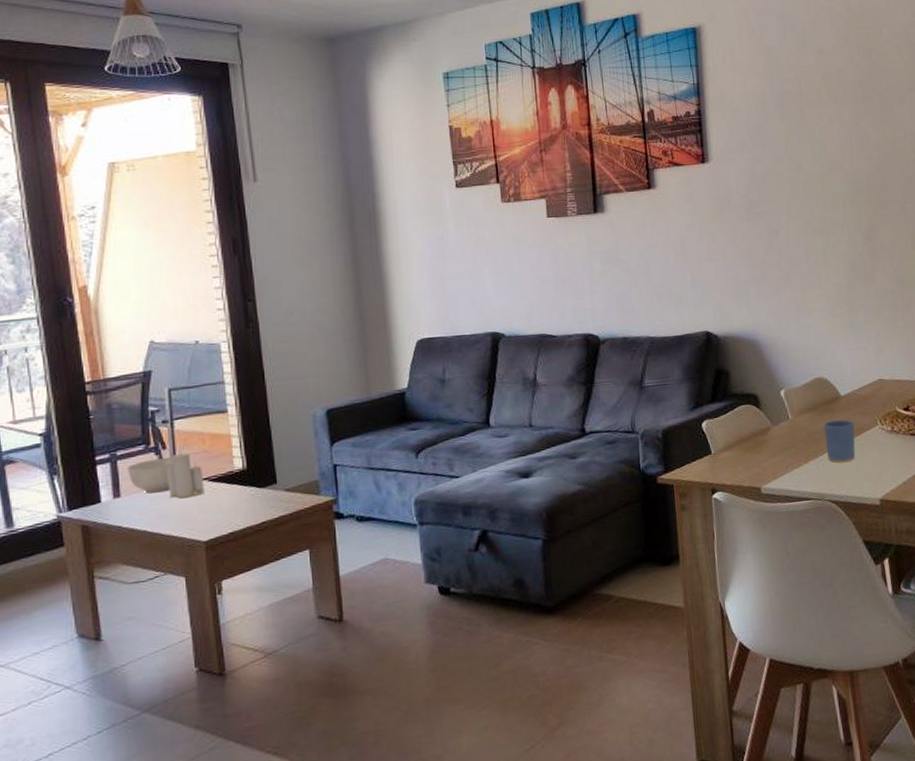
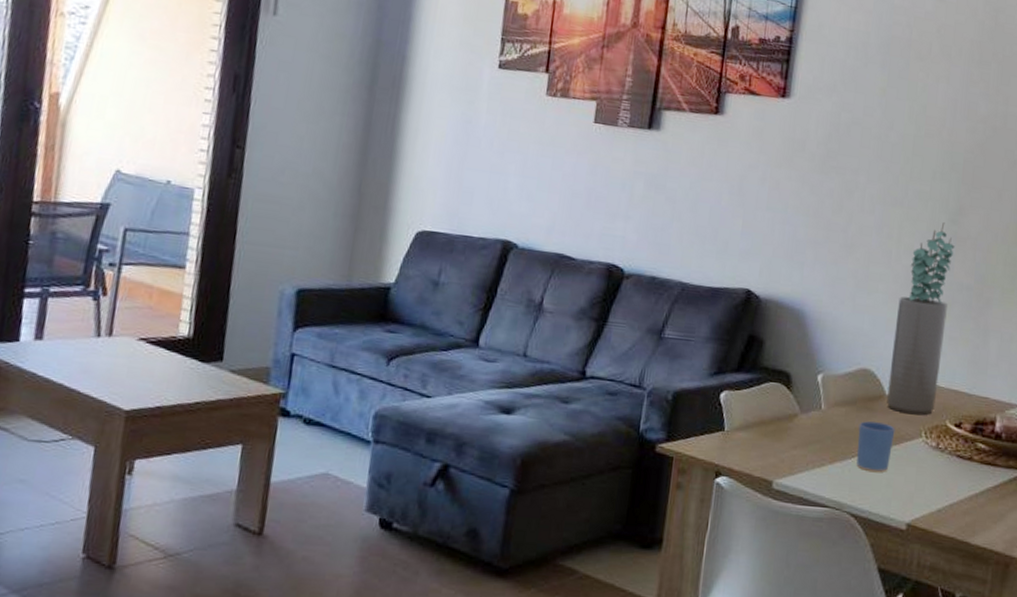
bowl: present [126,458,173,494] -> none [56,304,112,344]
candle: present [166,451,205,499] -> none [98,302,142,357]
vase: none [835,241,884,408] -> present [887,222,955,415]

